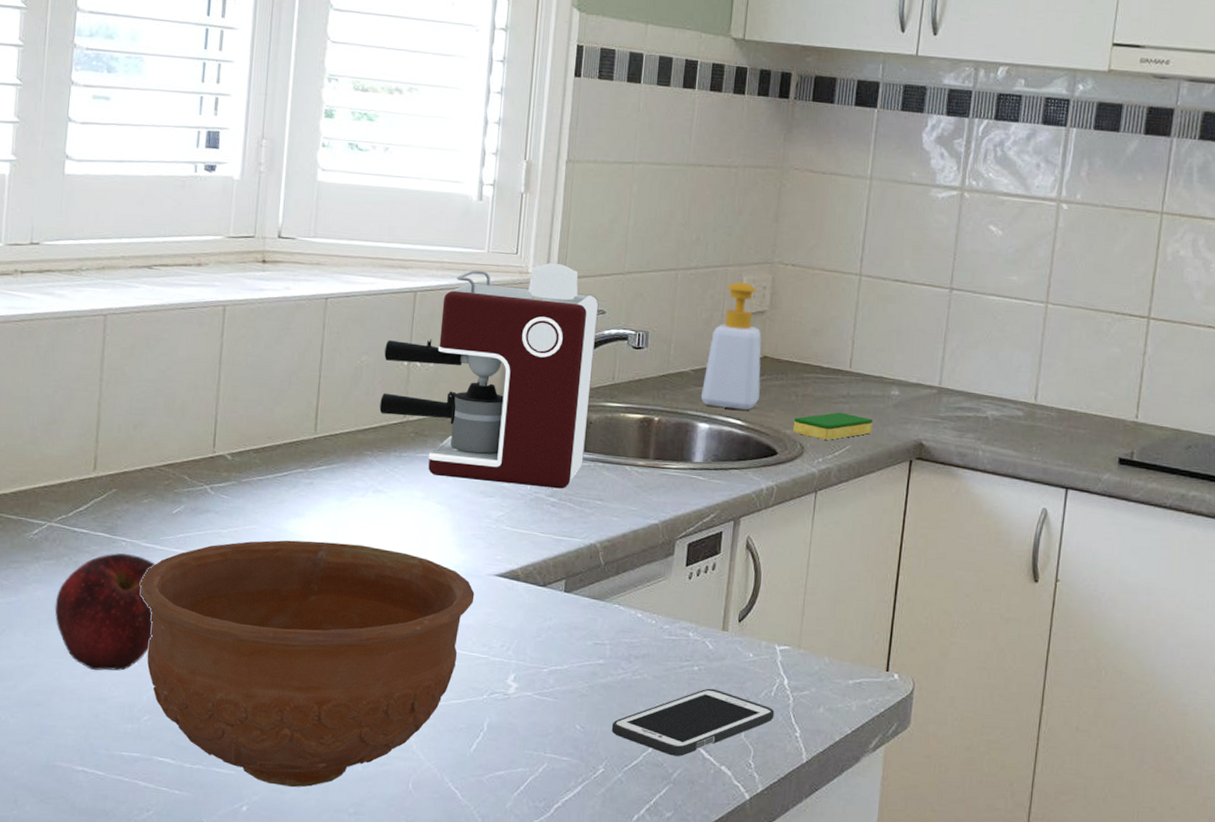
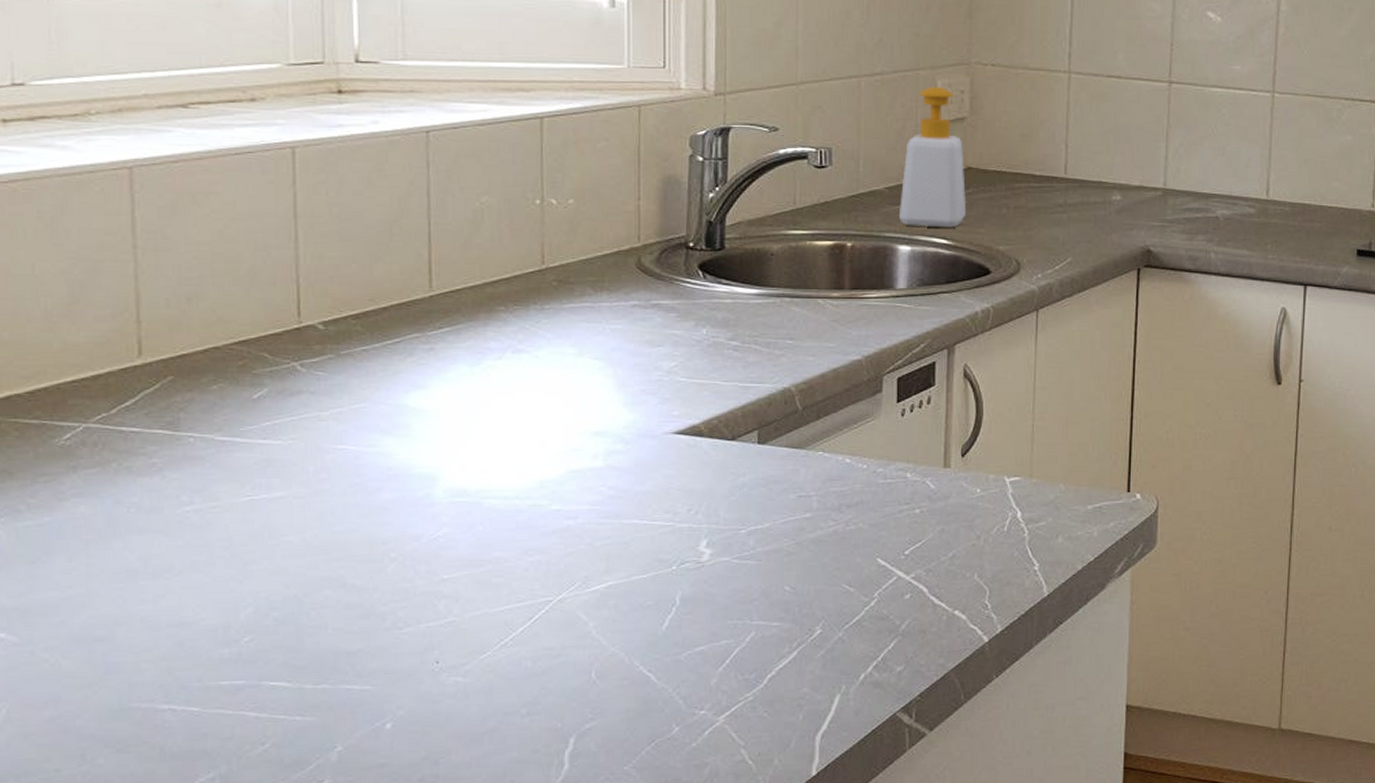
apple: present [54,553,156,671] -> none [106,450,244,591]
bowl: present [140,540,475,788] -> none [220,414,650,695]
coffee maker: present [379,262,599,489] -> none [508,76,770,331]
cell phone: present [611,688,775,756] -> none [826,530,1009,607]
dish sponge: present [792,412,873,440] -> none [1006,222,1094,254]

